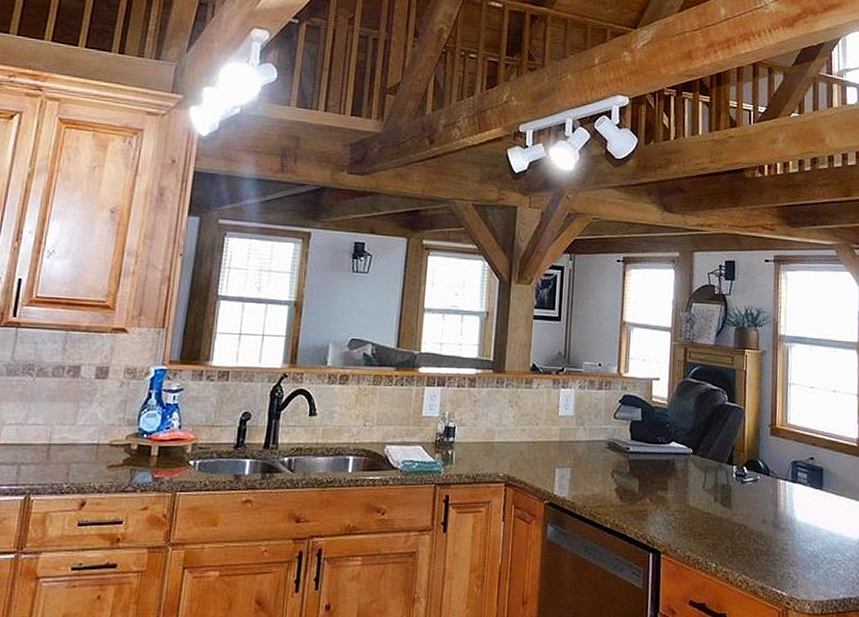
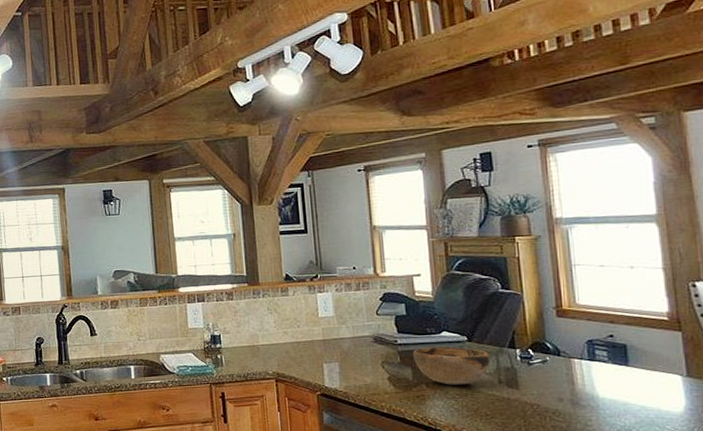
decorative bowl: none [642,458,710,501] -> present [413,346,491,385]

